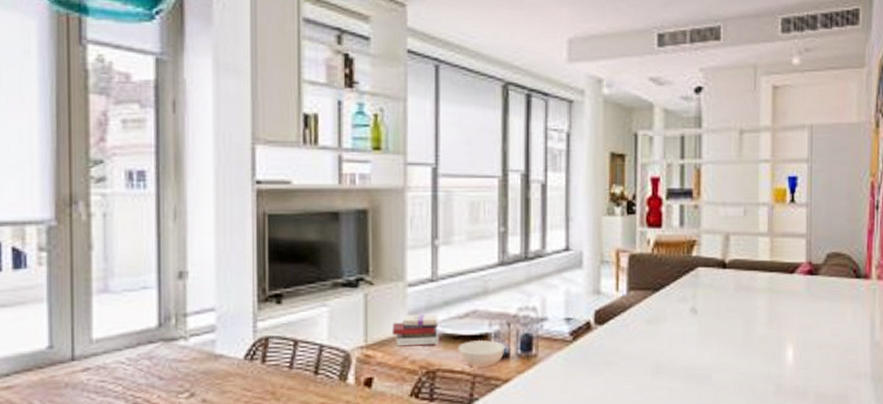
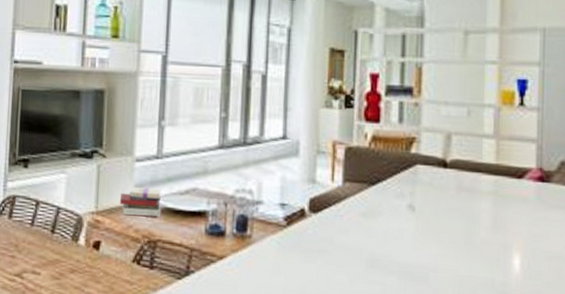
bowl: present [458,339,505,369] -> none [177,216,222,244]

